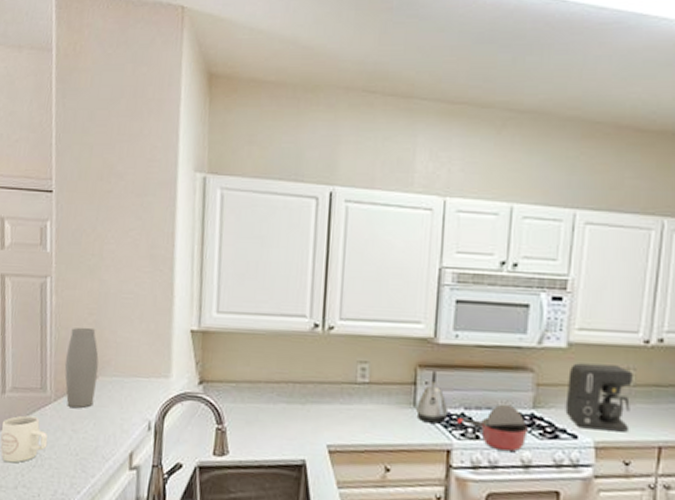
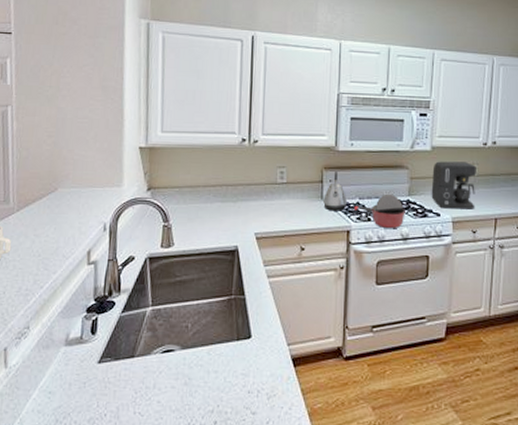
vase: present [64,327,99,409] -> none [26,147,58,217]

